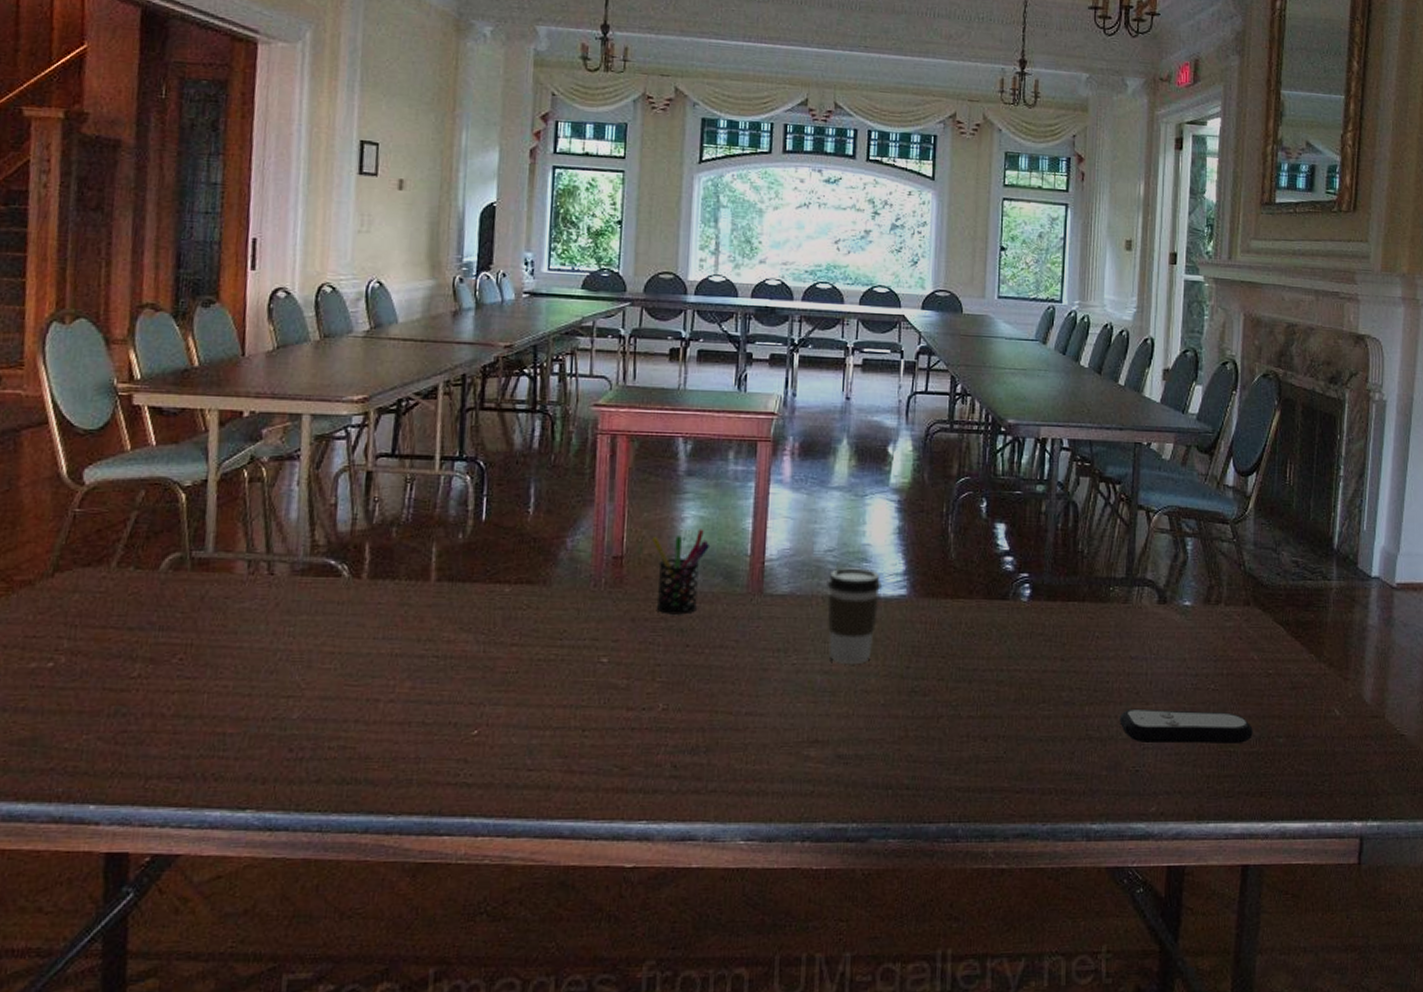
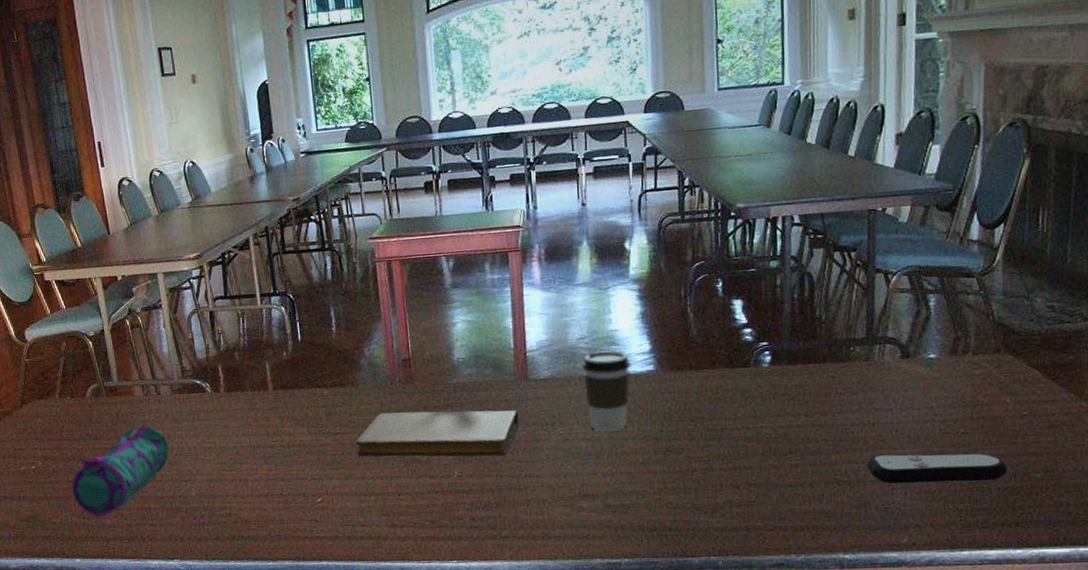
pencil case: none [105,612,272,743] -> present [71,423,169,517]
notebook: none [537,622,747,687] -> present [356,410,519,458]
pen holder: present [652,529,711,615] -> none [431,330,480,402]

